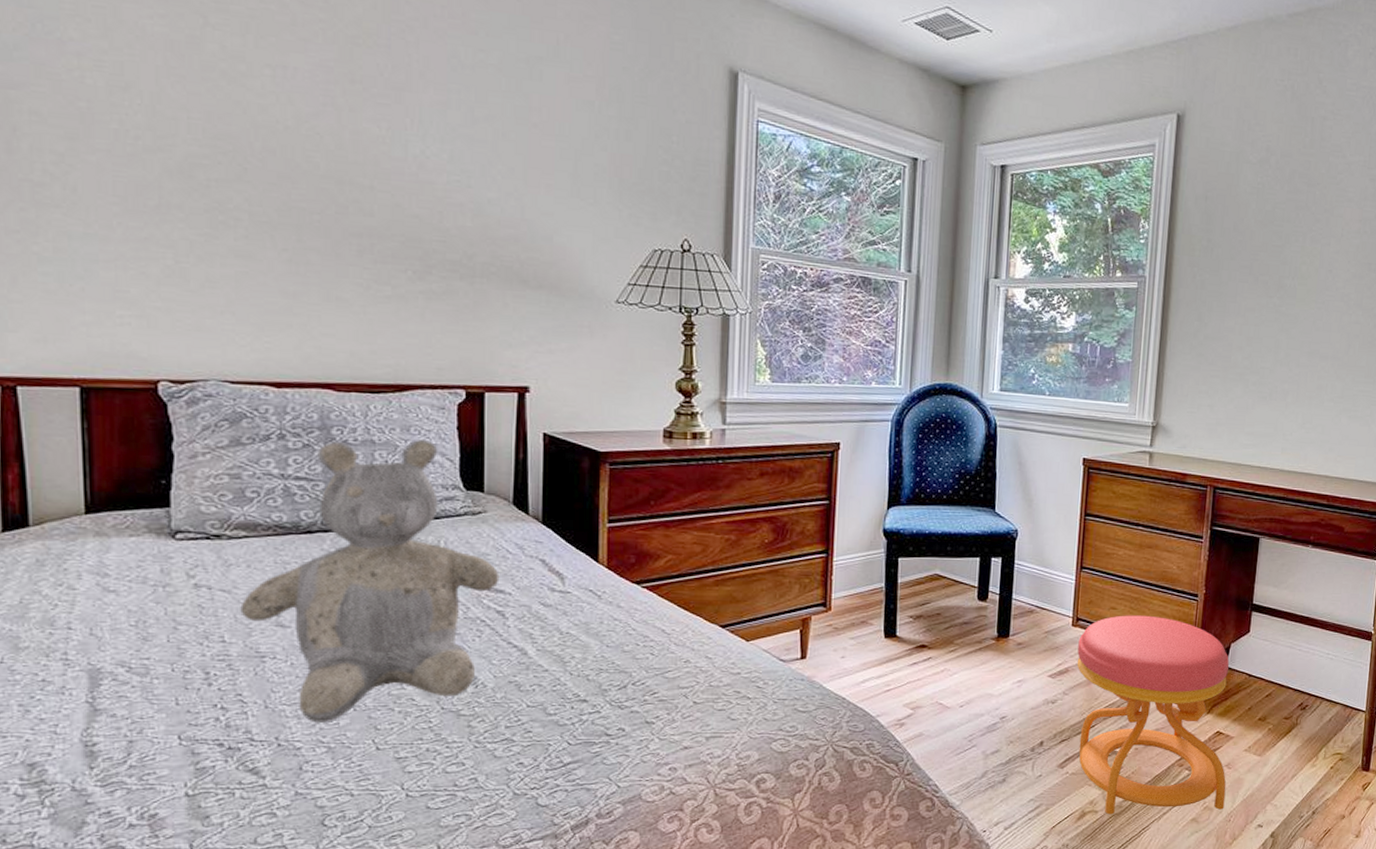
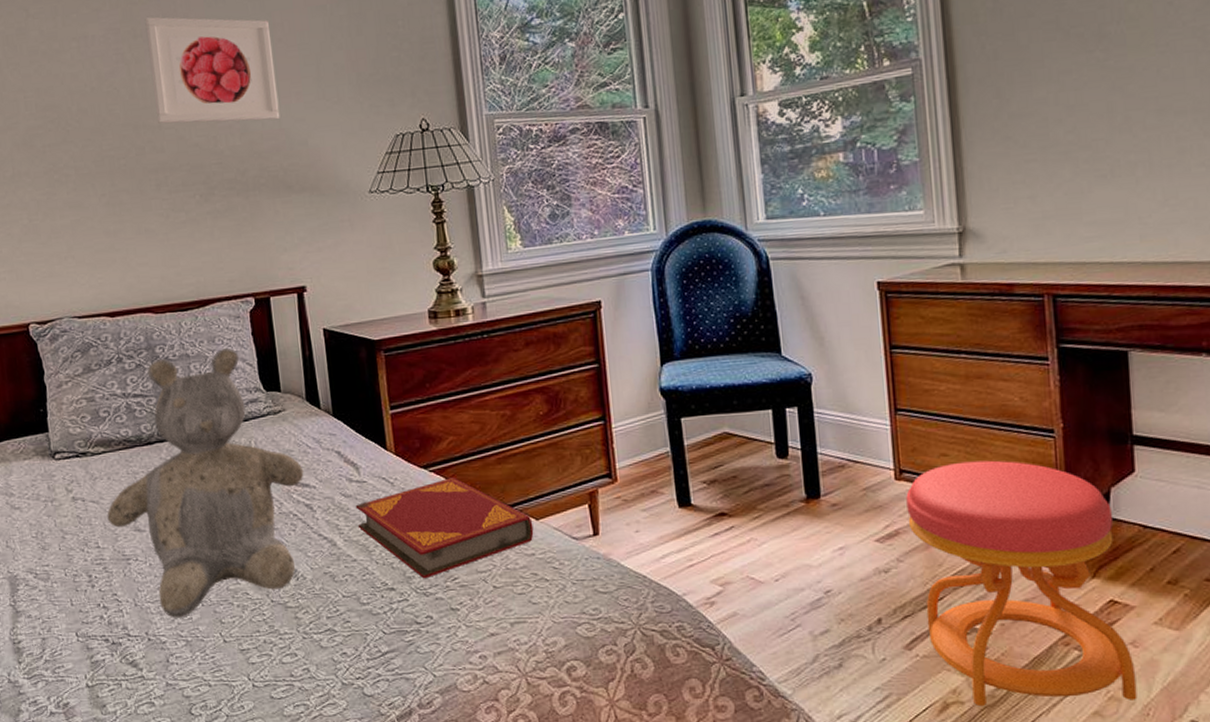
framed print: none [368,62,525,209] -> present [144,16,280,125]
hardback book: none [554,595,743,692] -> present [355,477,534,579]

